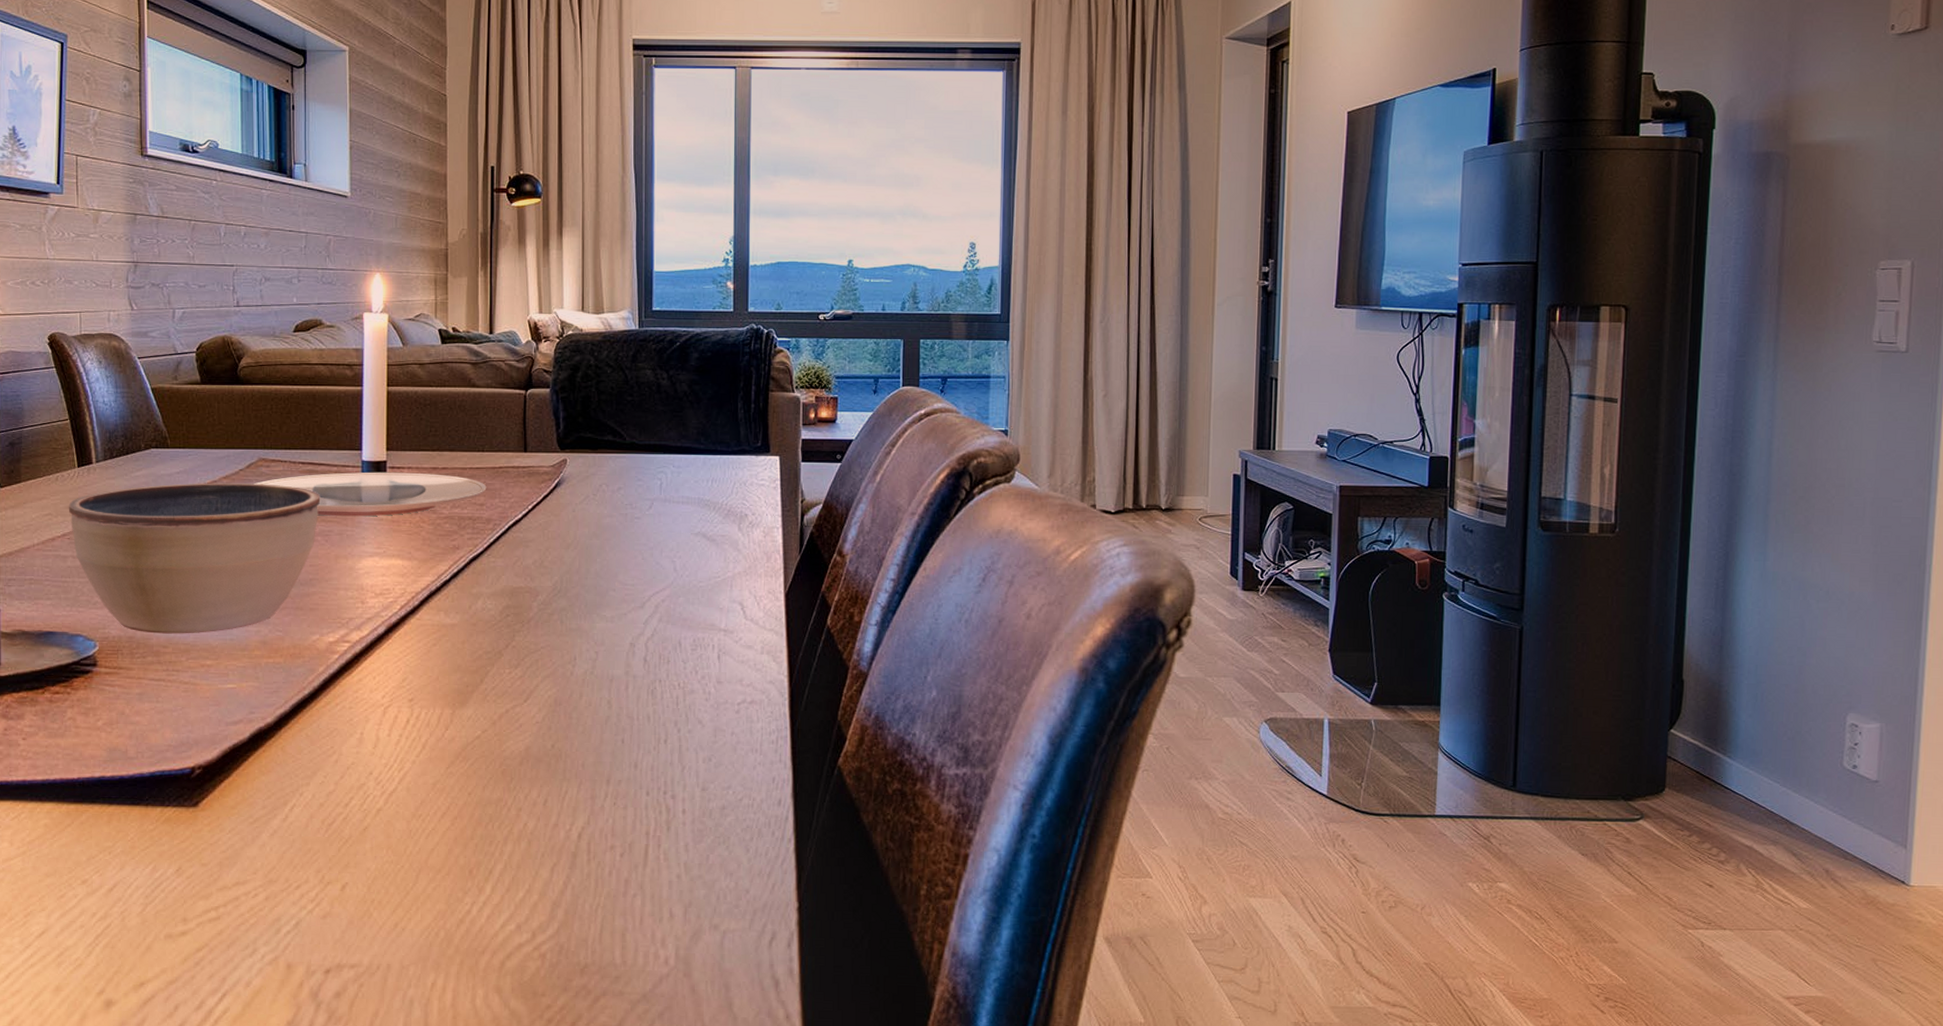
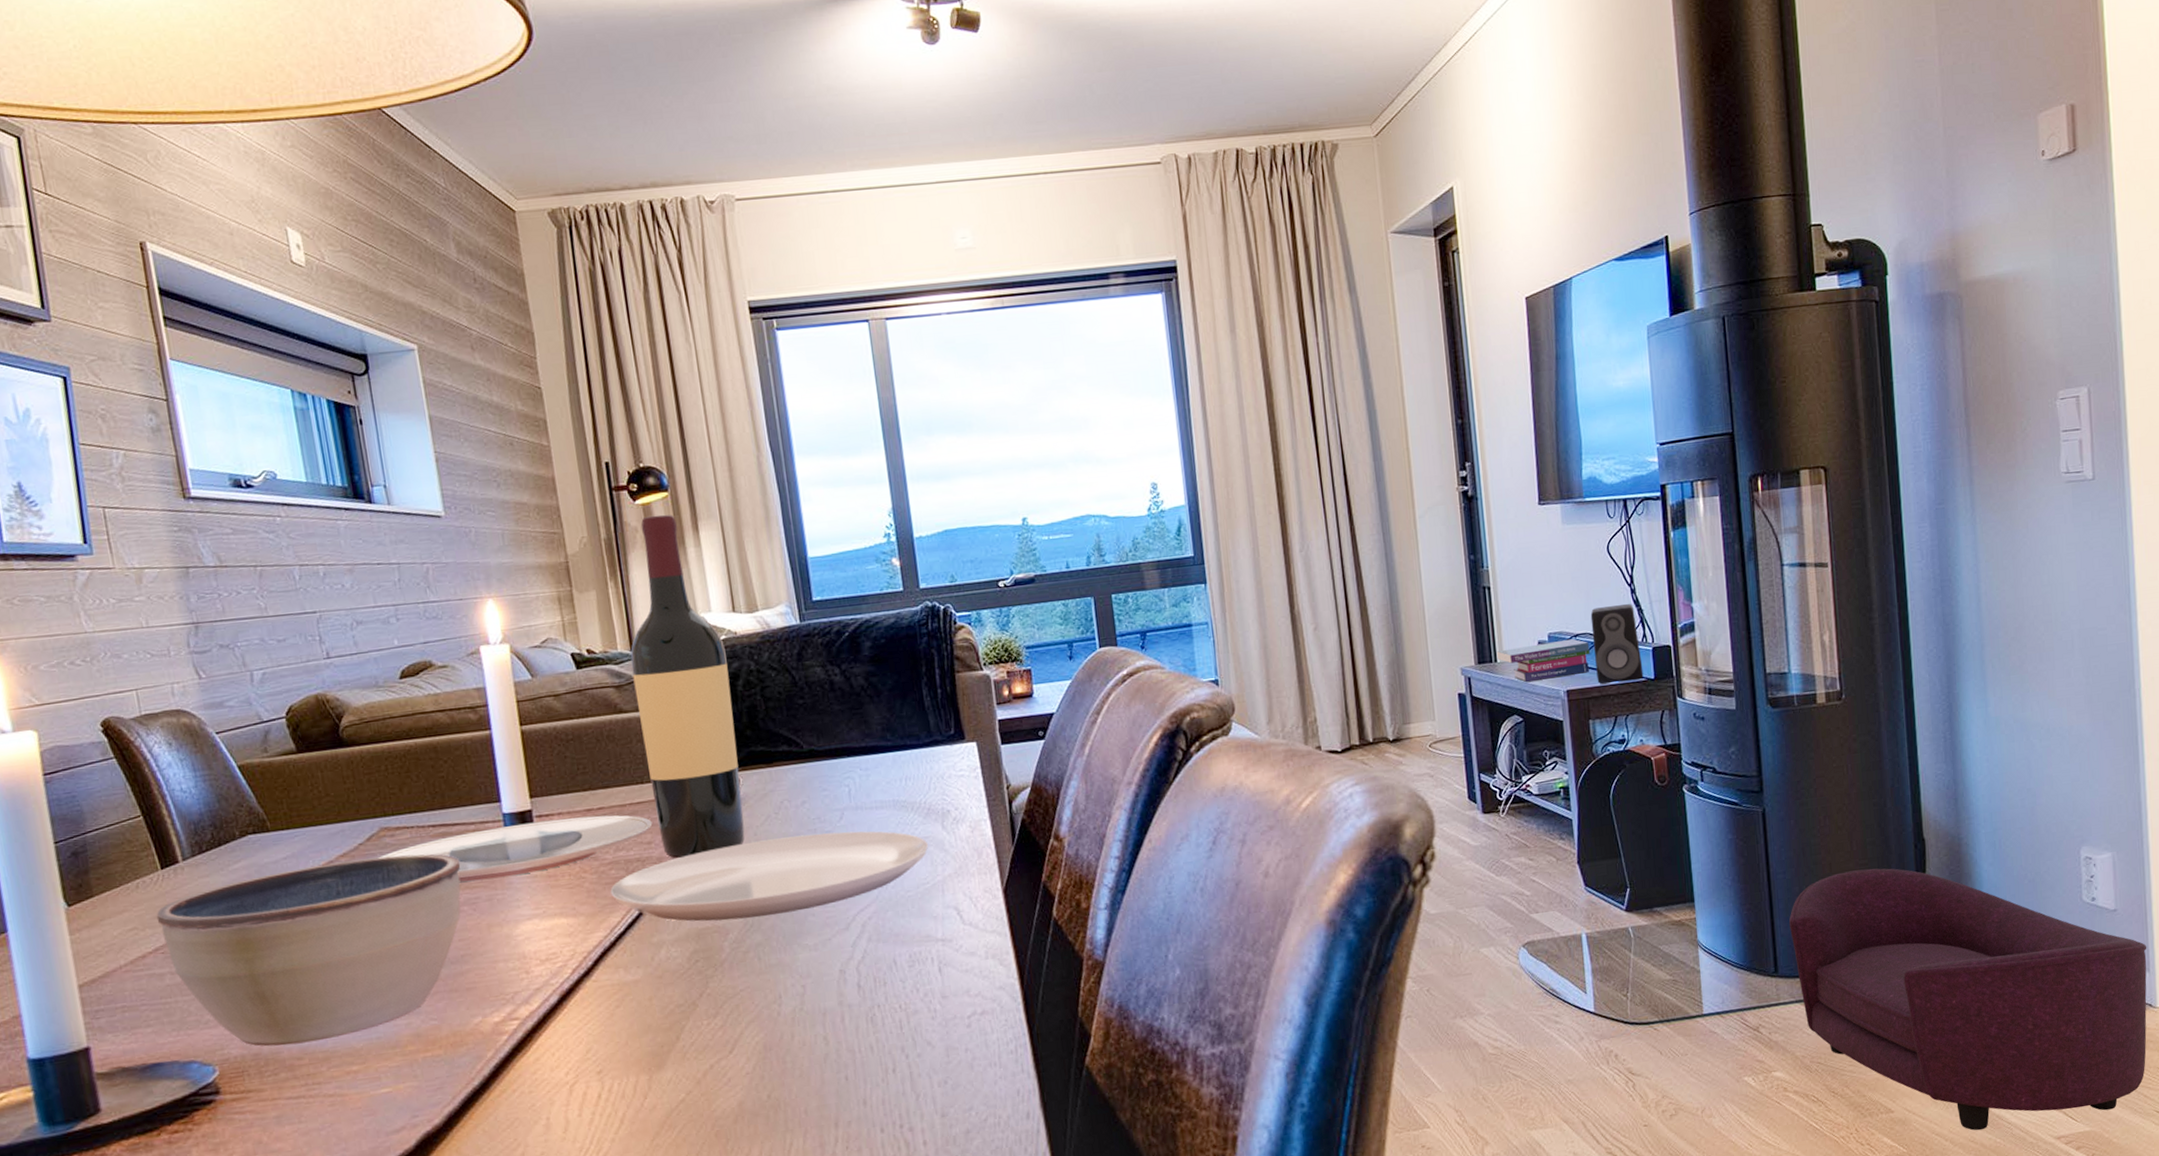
plate: none [442,517,723,585] -> present [610,831,928,922]
wine bottle: none [488,217,570,523] -> present [630,514,745,859]
books: none [1275,437,1368,473] -> present [1496,638,1590,682]
speaker: none [1371,411,1418,486] -> present [1590,603,1644,684]
dog bed: none [1533,700,1907,980] -> present [1789,868,2147,1131]

